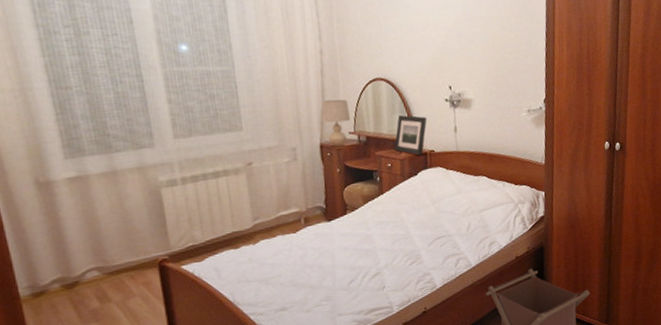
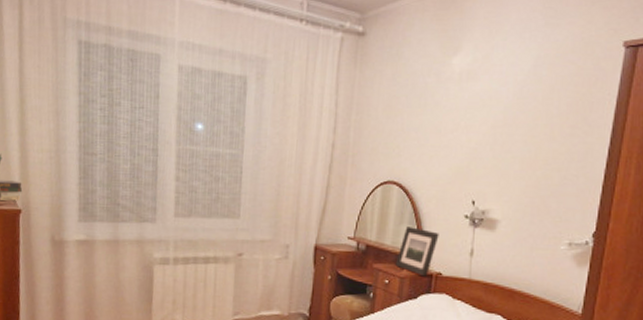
table lamp: present [321,99,350,147] -> none [321,198,353,252]

